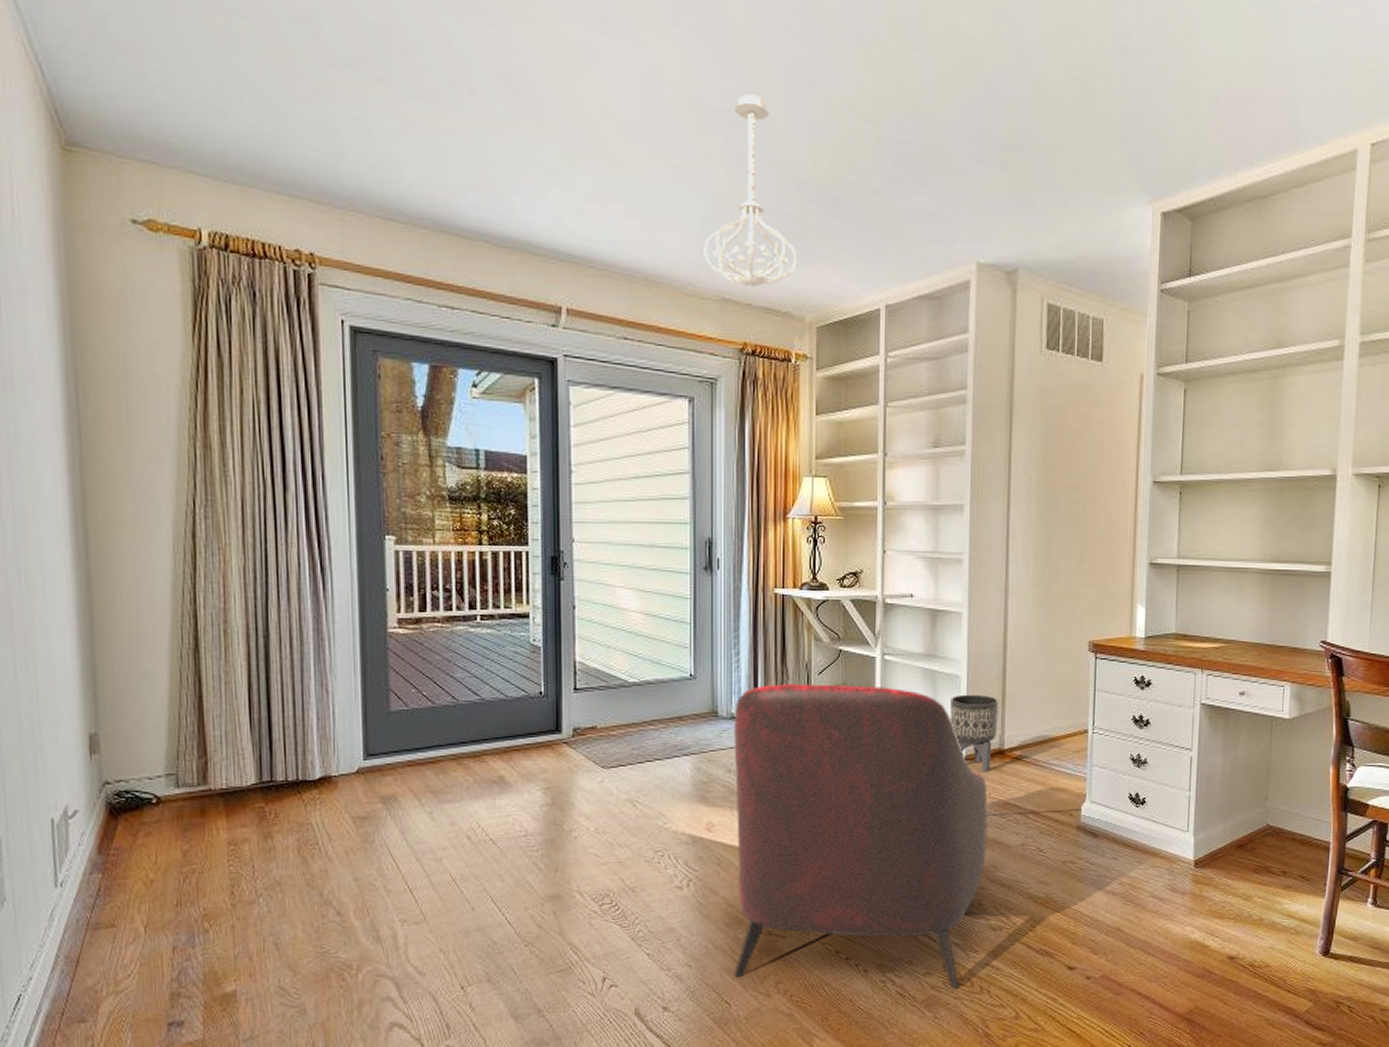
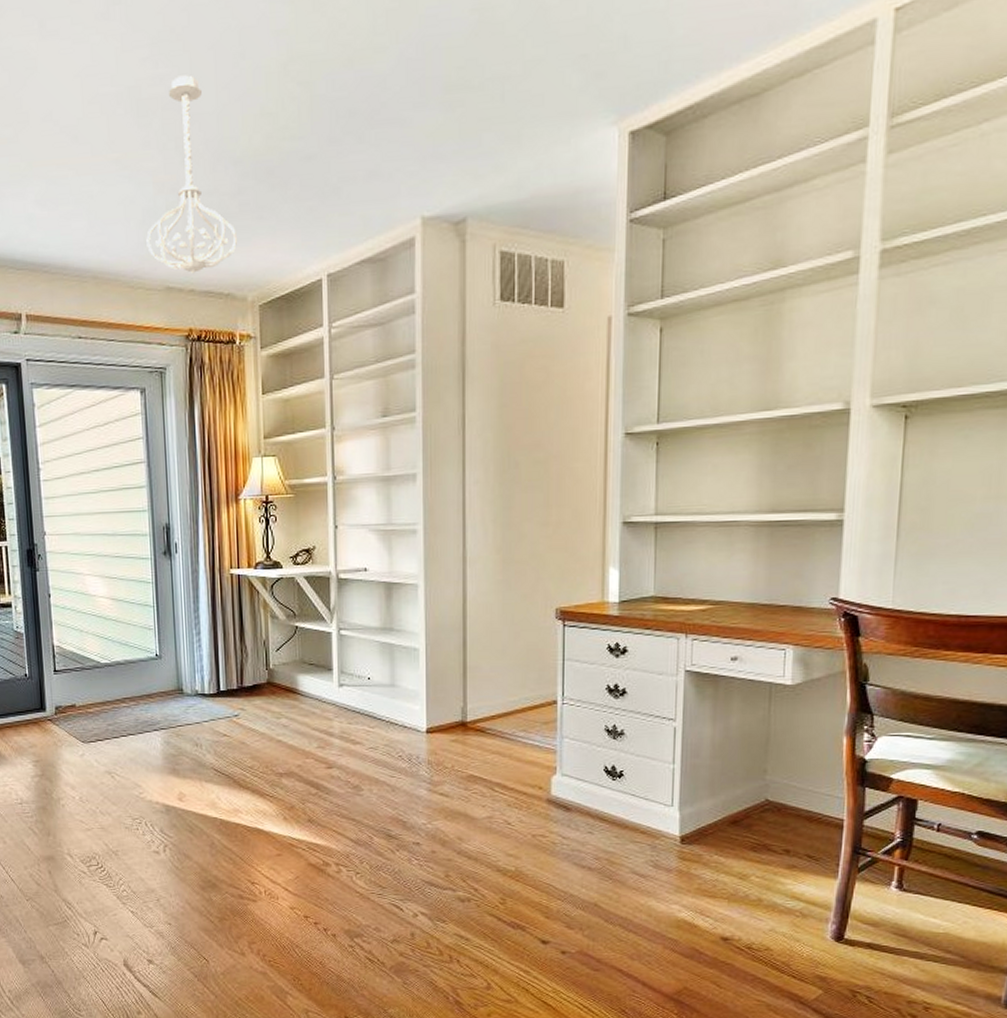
armchair: present [733,684,987,990] -> none [198,660,451,958]
planter: present [949,694,999,773] -> none [408,666,460,745]

